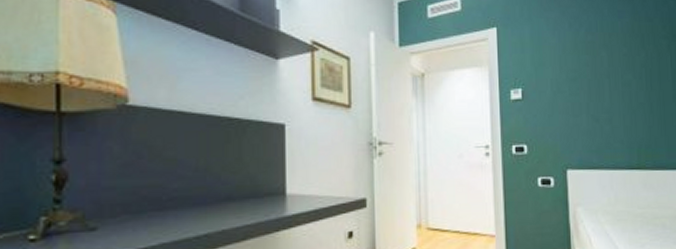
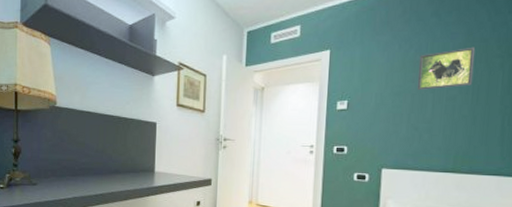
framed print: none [590,26,645,75] -> present [417,47,476,90]

